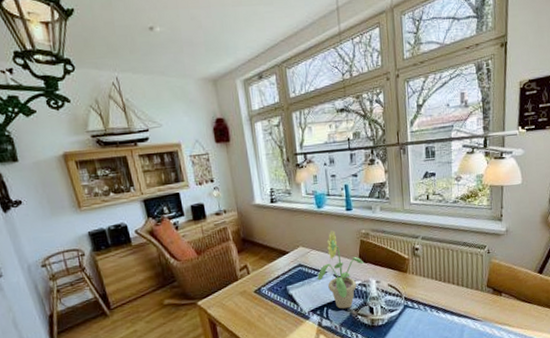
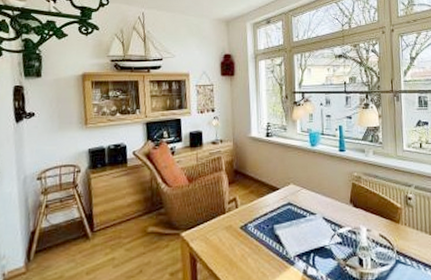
sunflower: present [317,230,364,309] -> none [306,169,354,257]

